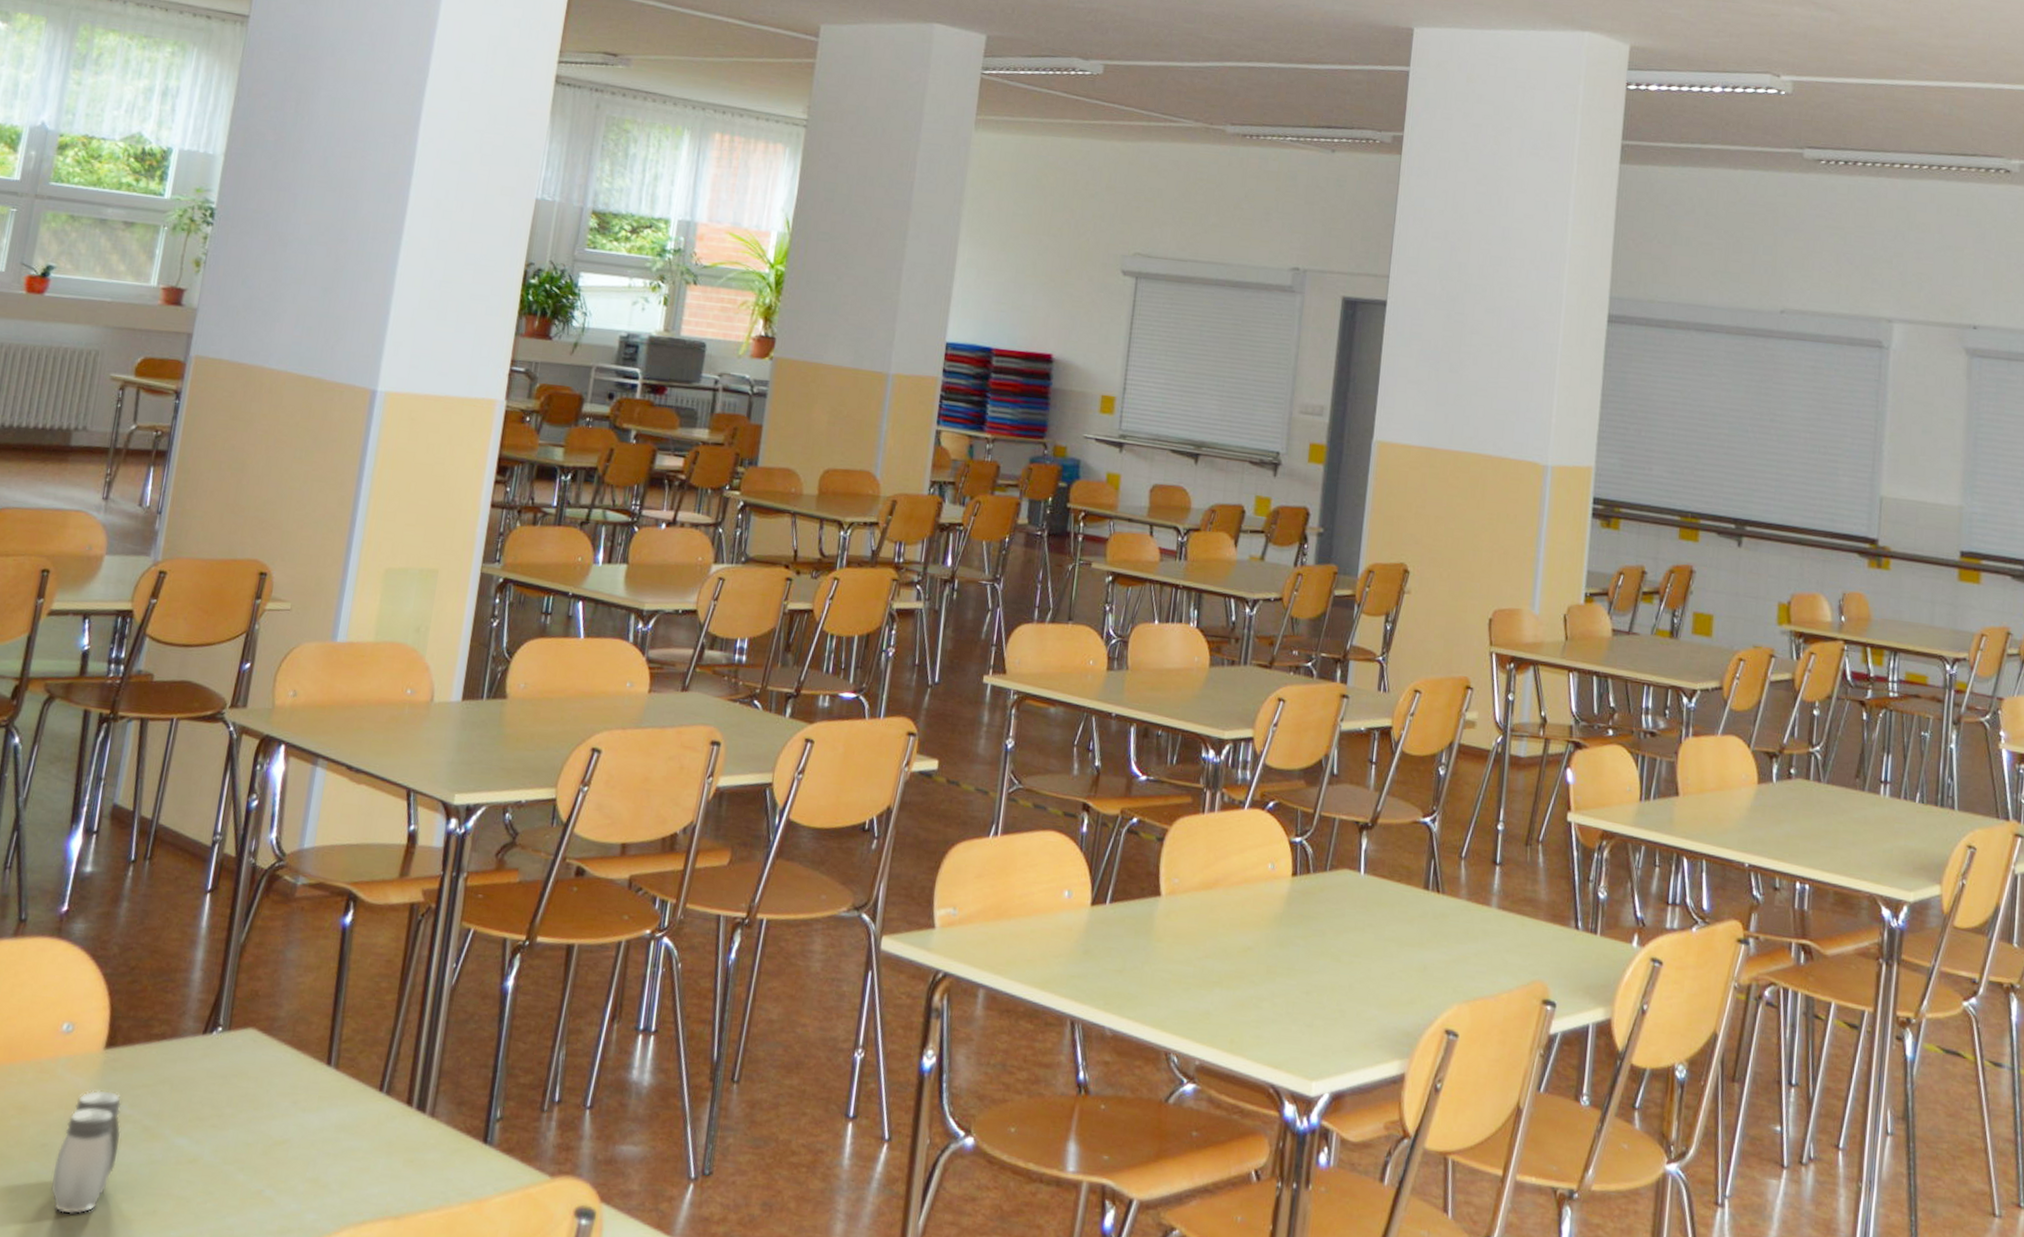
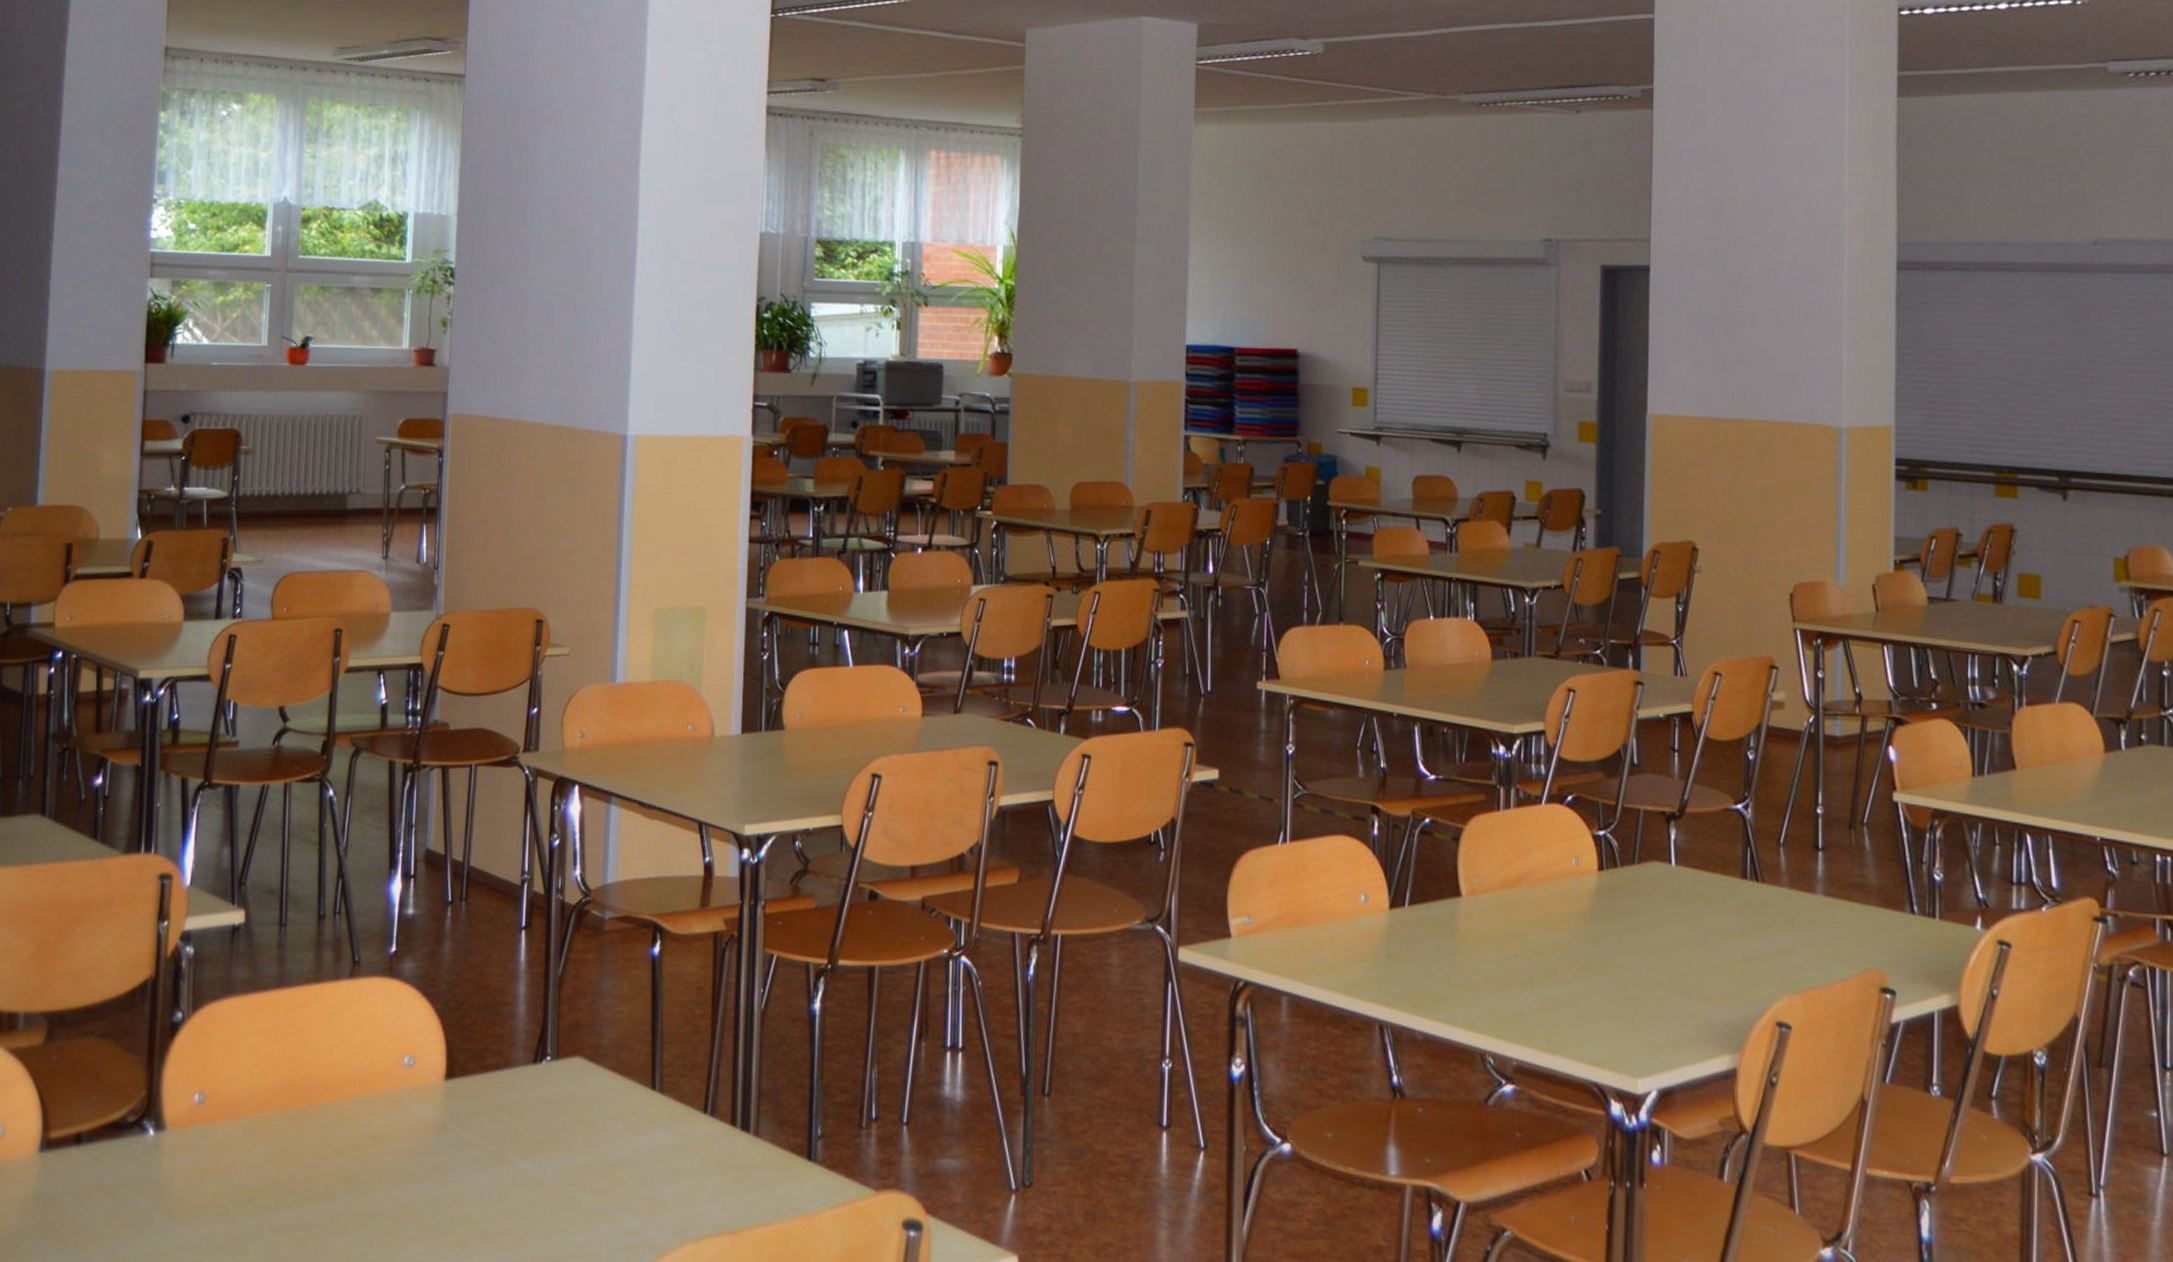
salt and pepper shaker: present [51,1090,122,1214] -> none [411,1118,469,1235]

